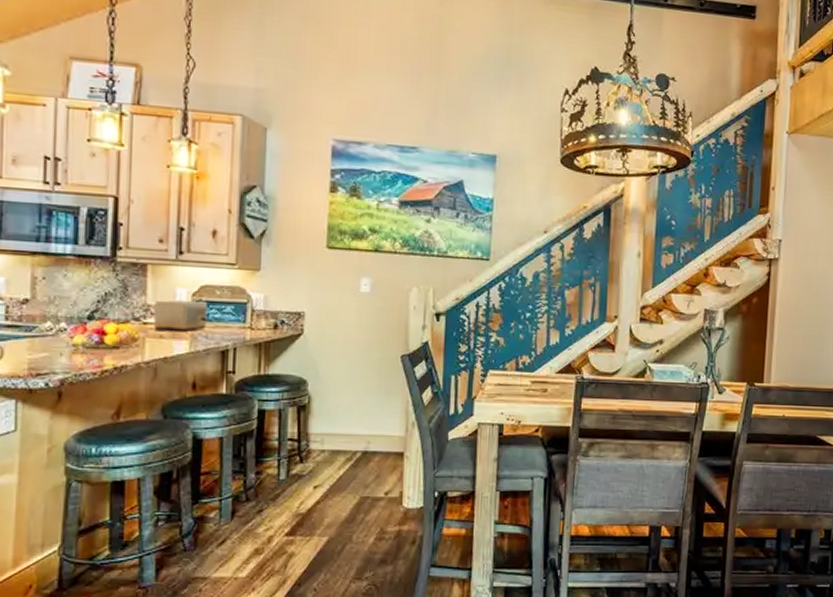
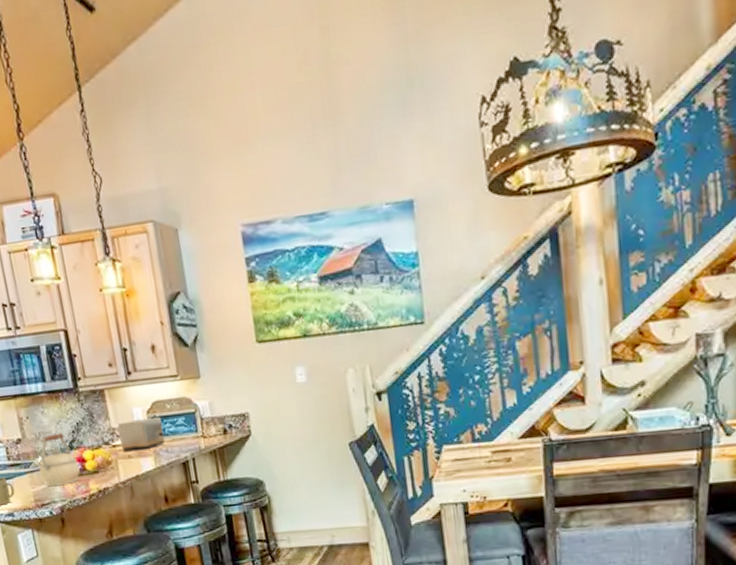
kettle: none [42,300,97,357] -> present [38,433,80,487]

